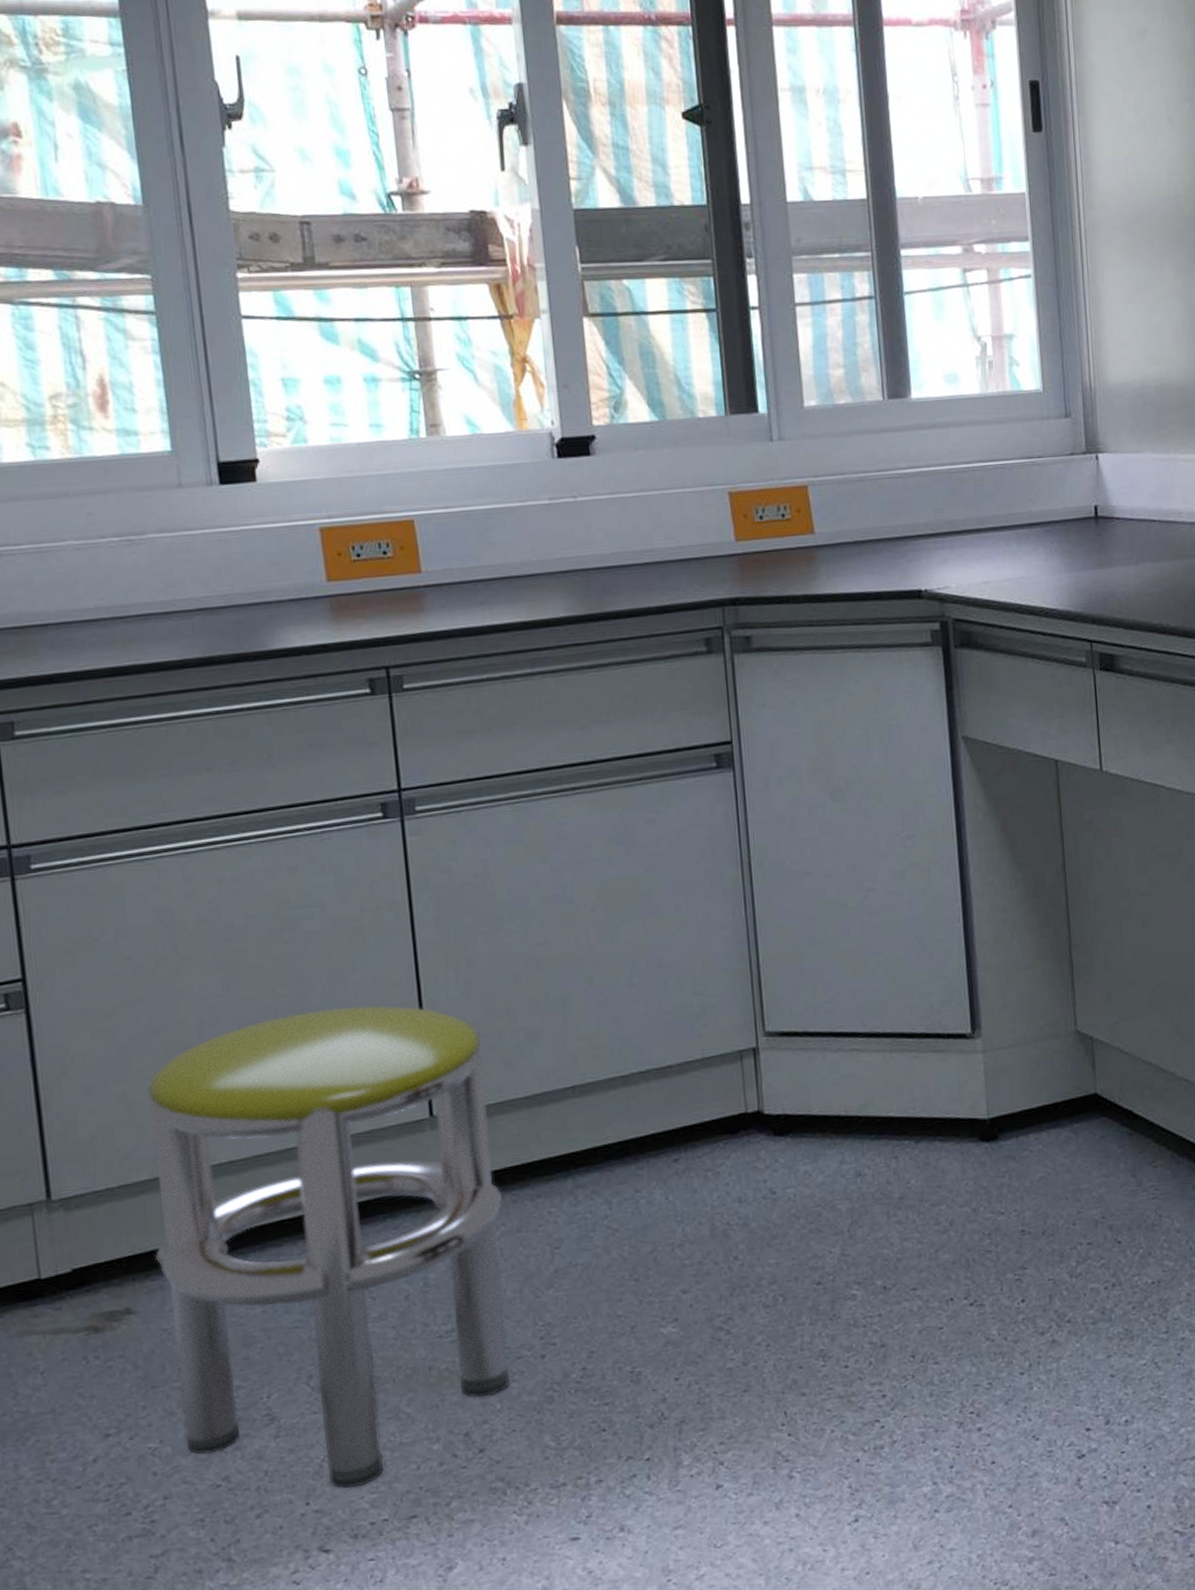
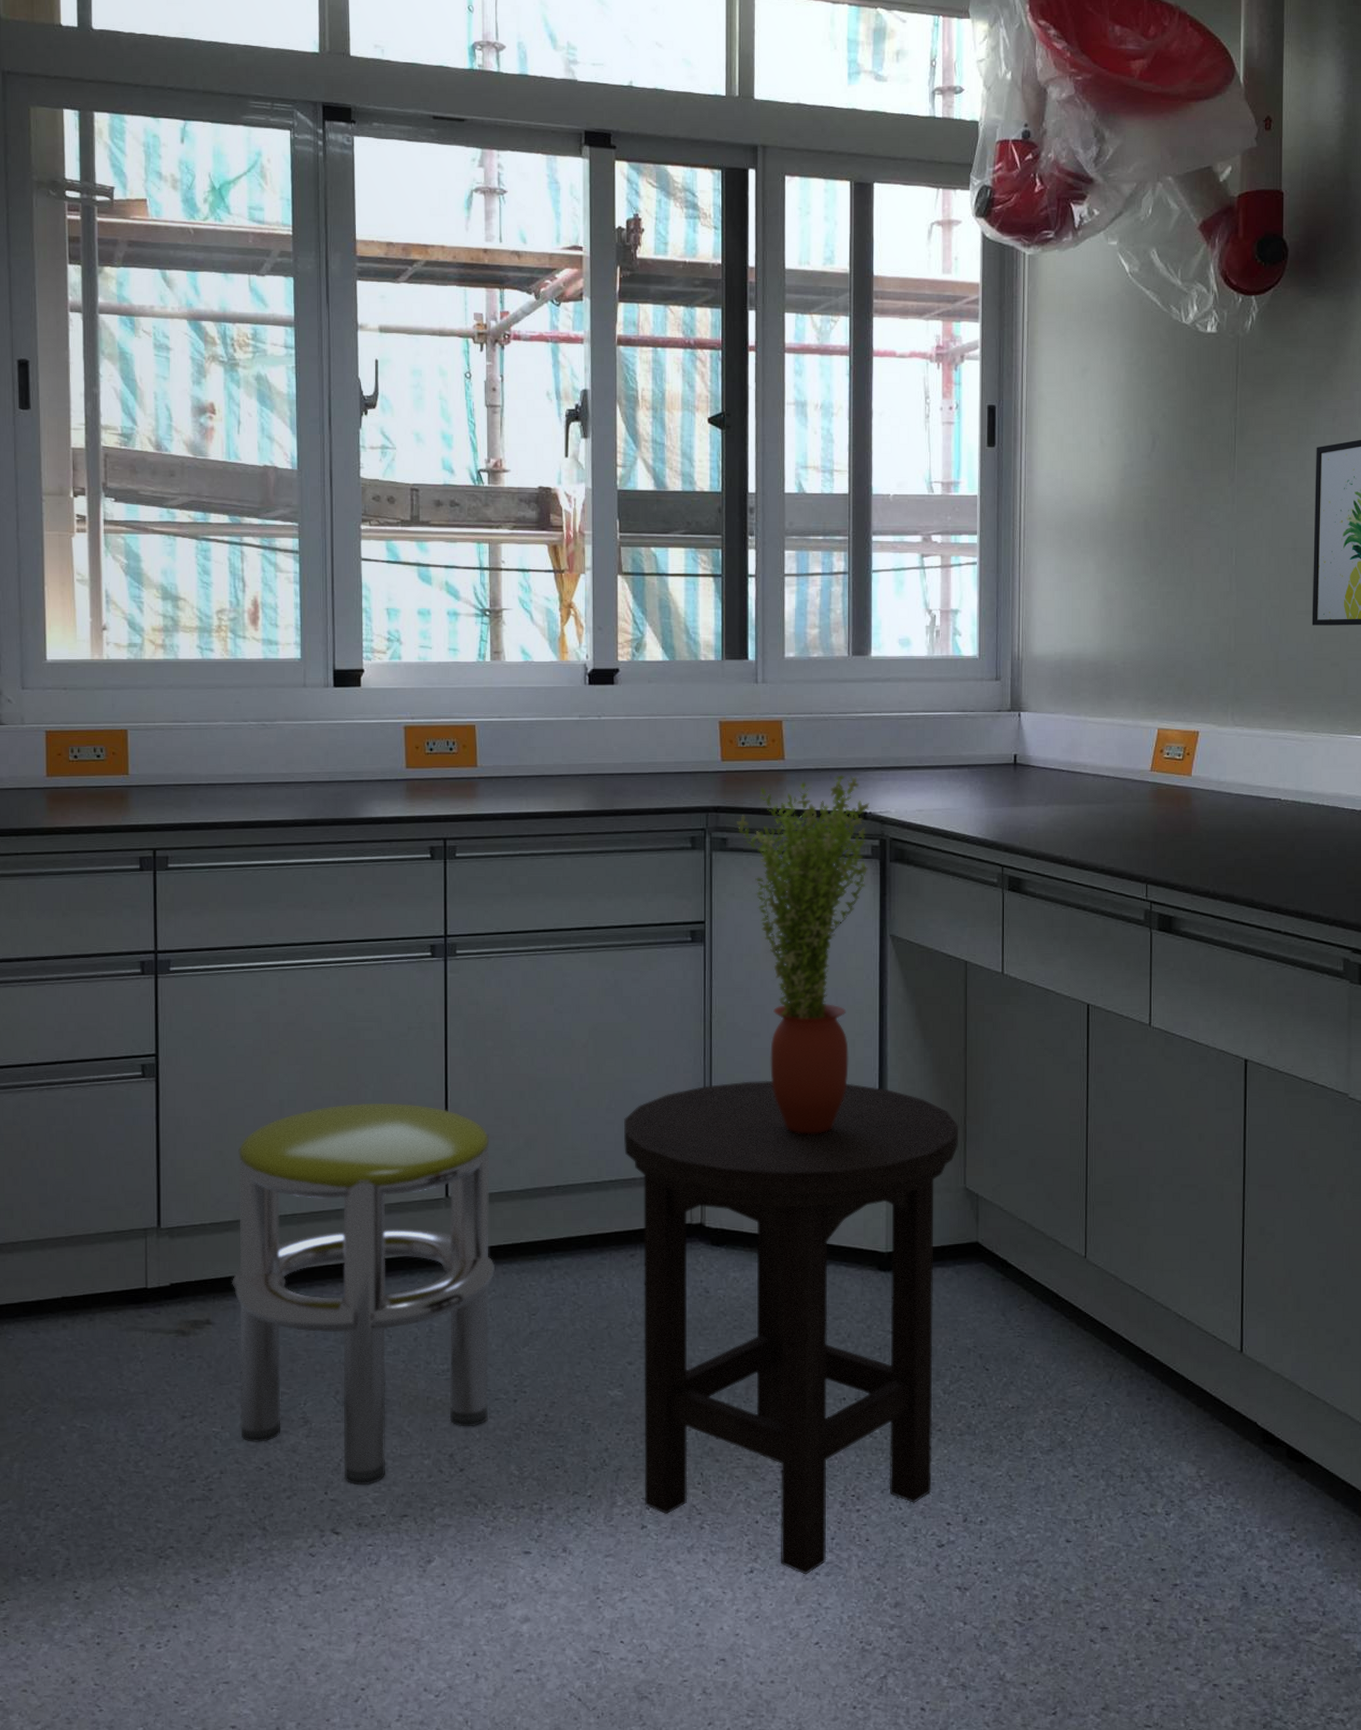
stool: none [651,920,1065,1515] -> present [624,1080,959,1575]
potted plant: none [761,546,929,988] -> present [737,775,869,1134]

